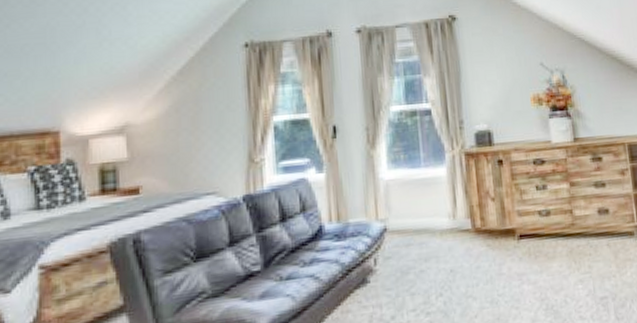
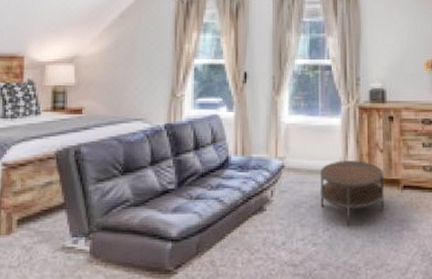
coffee table: none [427,212,501,289] -> present [319,160,384,227]

